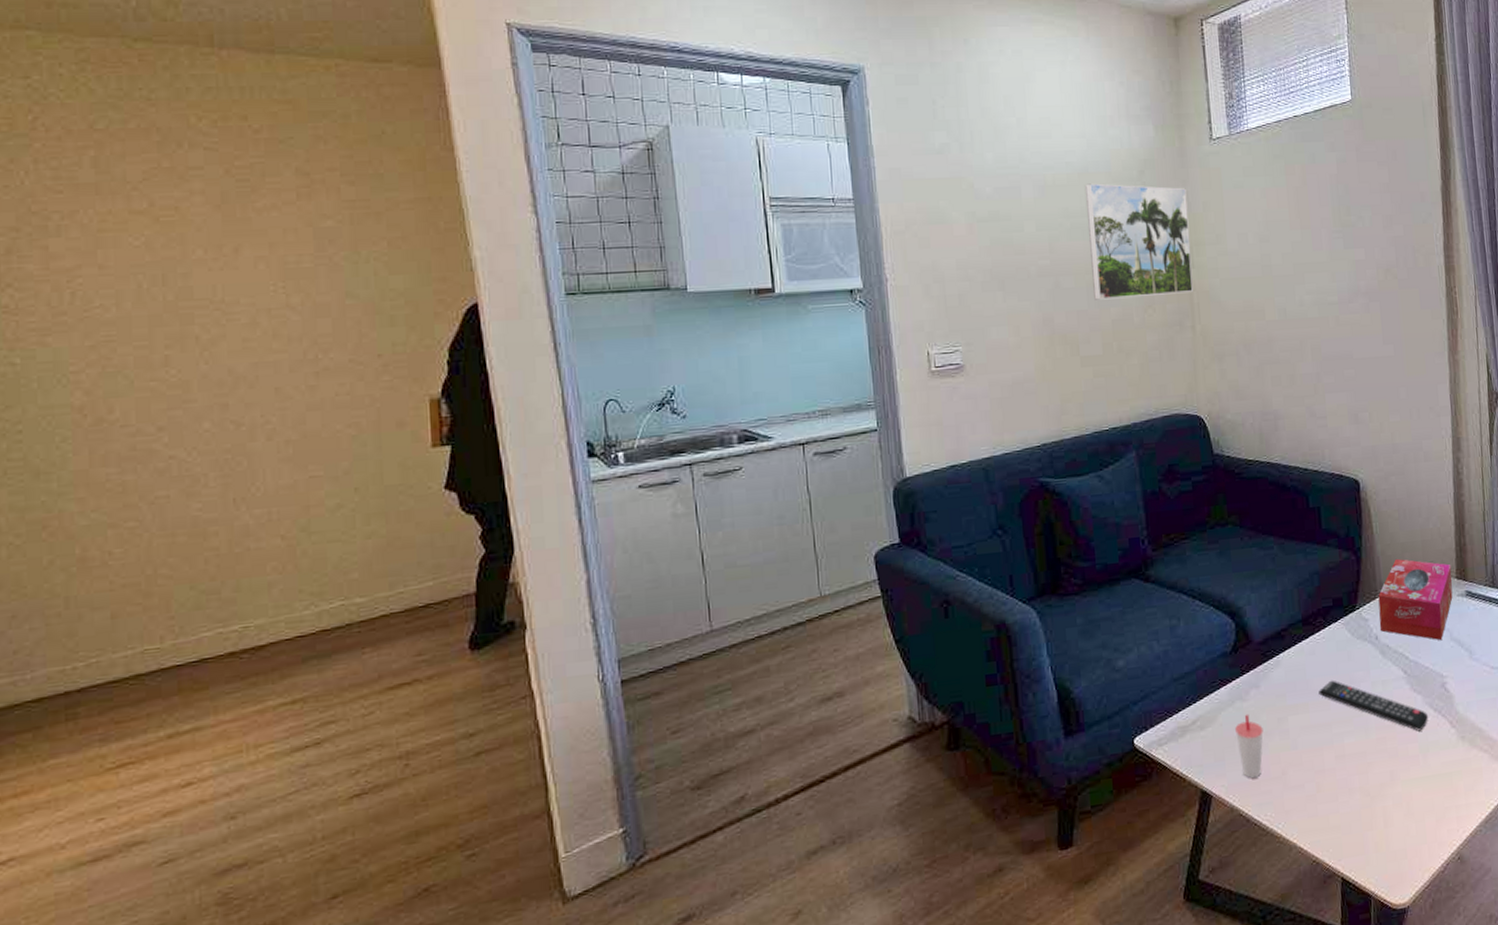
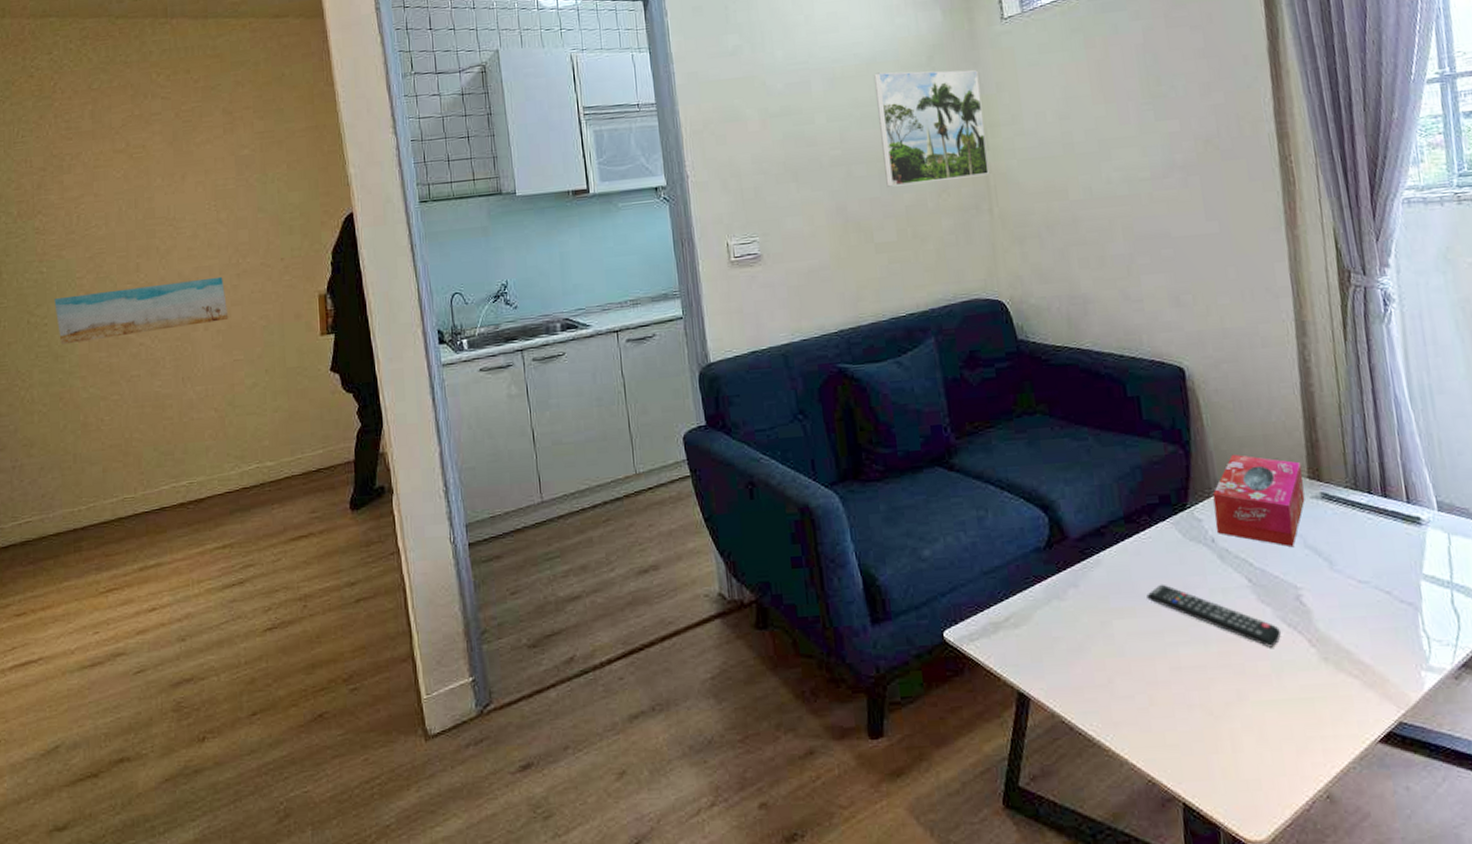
wall art: none [34,375,303,458] -> present [54,276,229,345]
cup: present [1235,714,1263,779] -> none [1053,614,1085,684]

